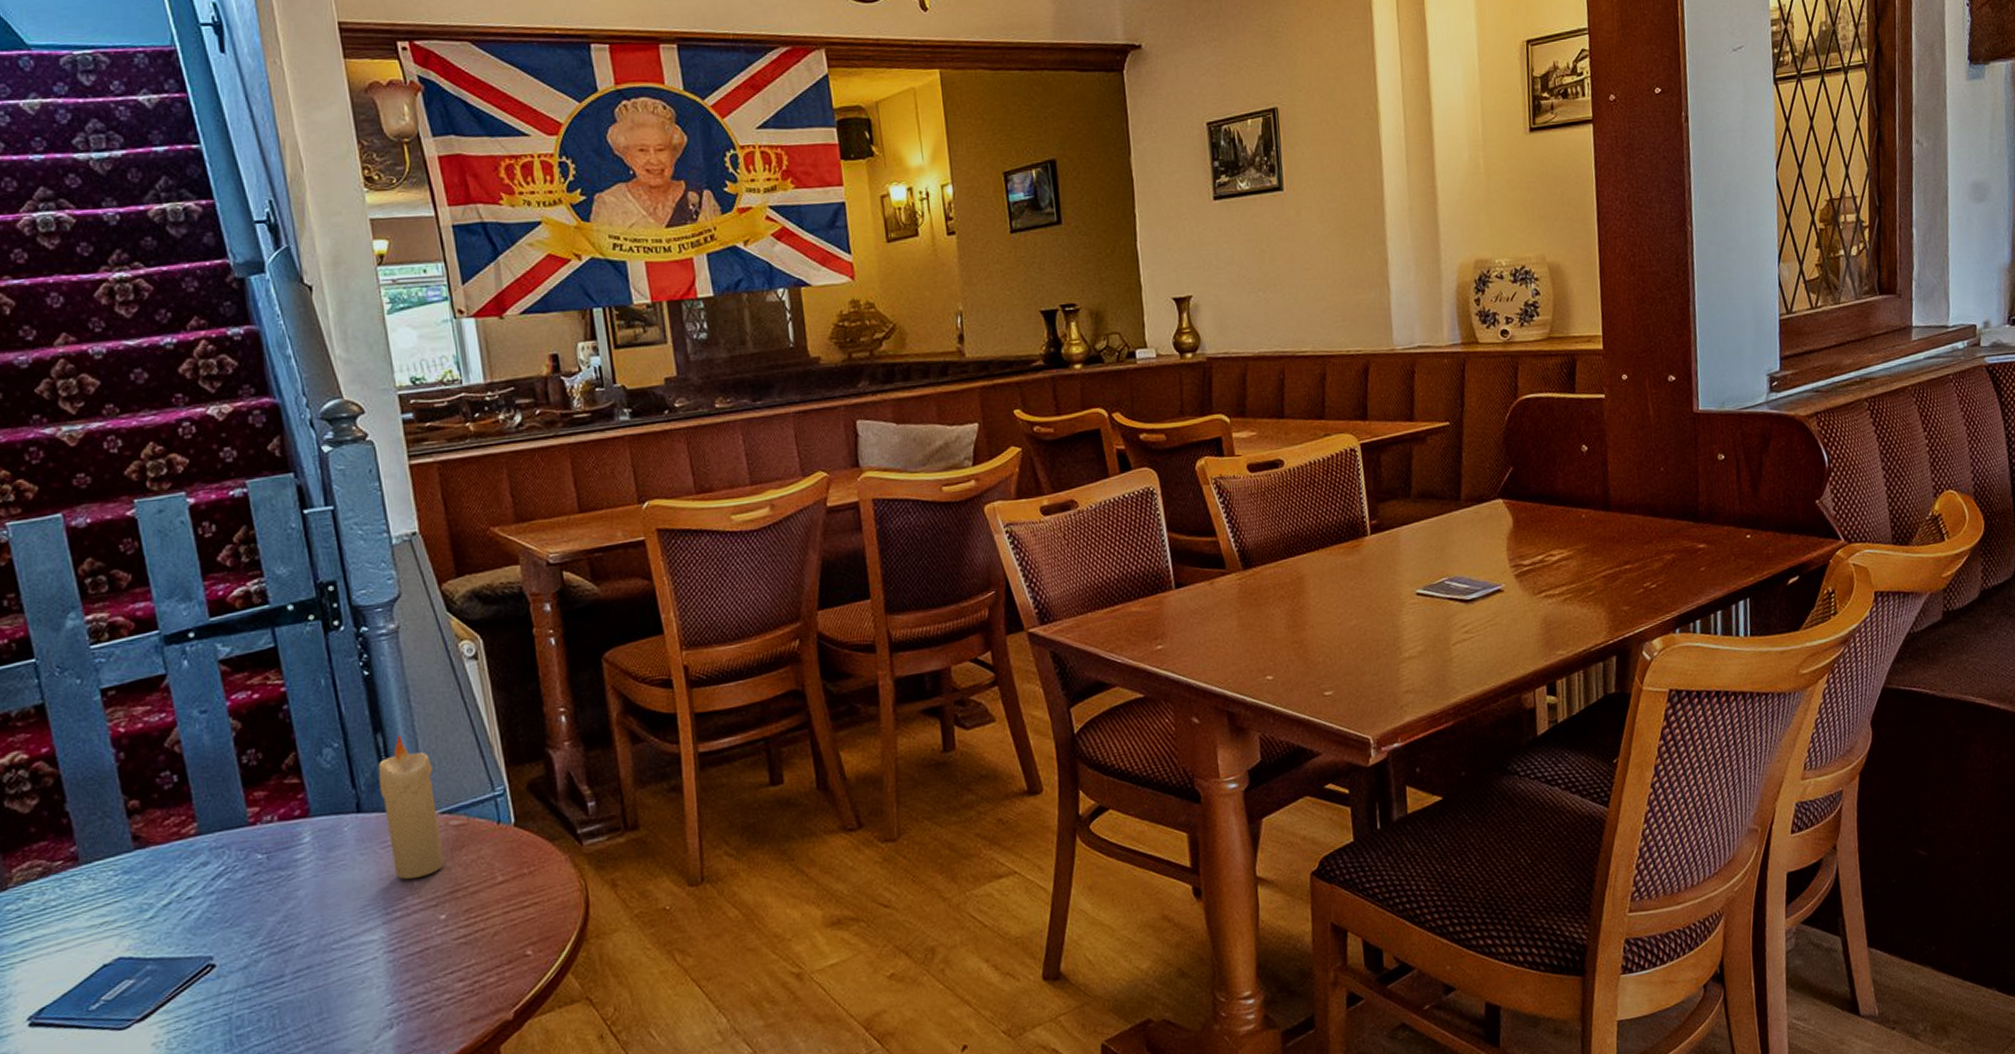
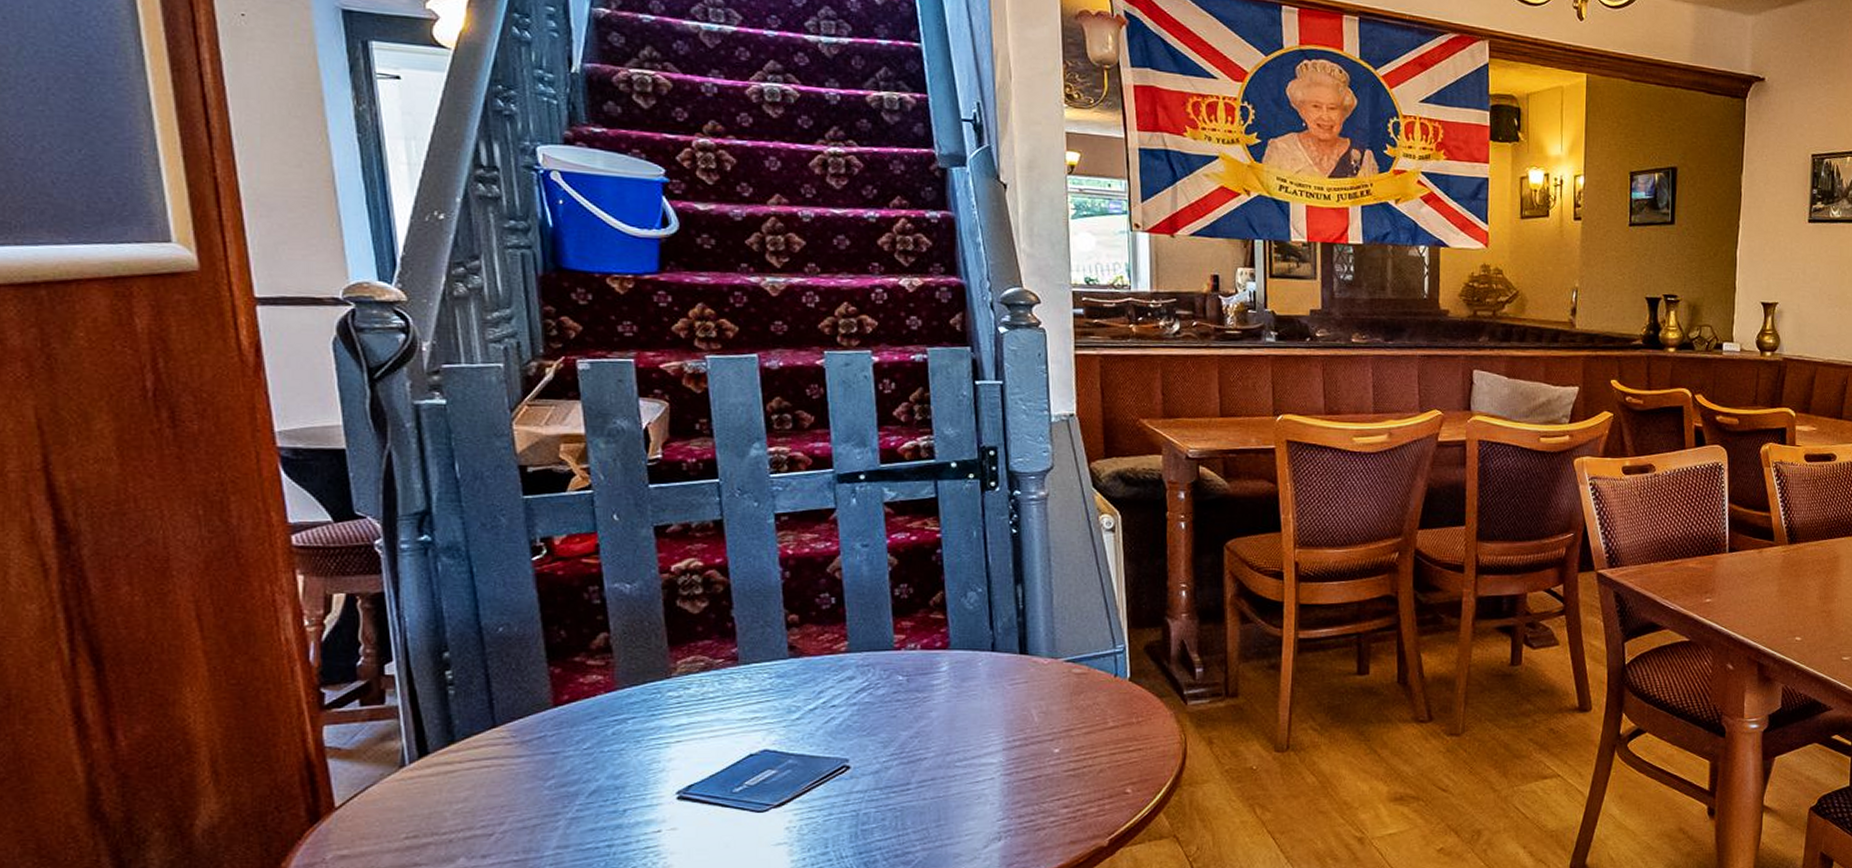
candle: present [378,734,444,880] -> none [1014,588,1064,715]

